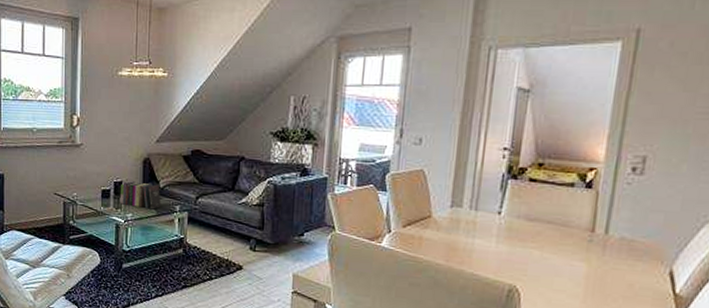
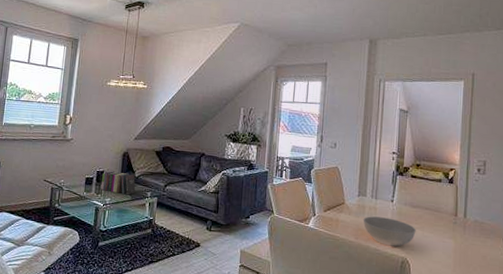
bowl: none [456,232,532,272] -> present [363,216,416,247]

